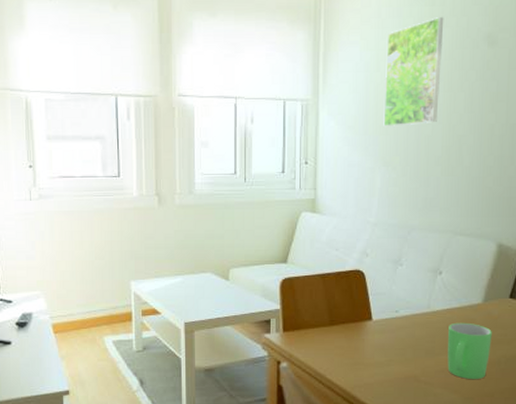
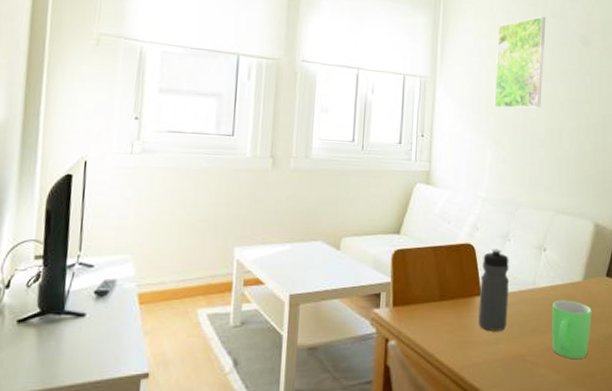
water bottle: none [370,274,402,353] -> present [478,249,510,331]

